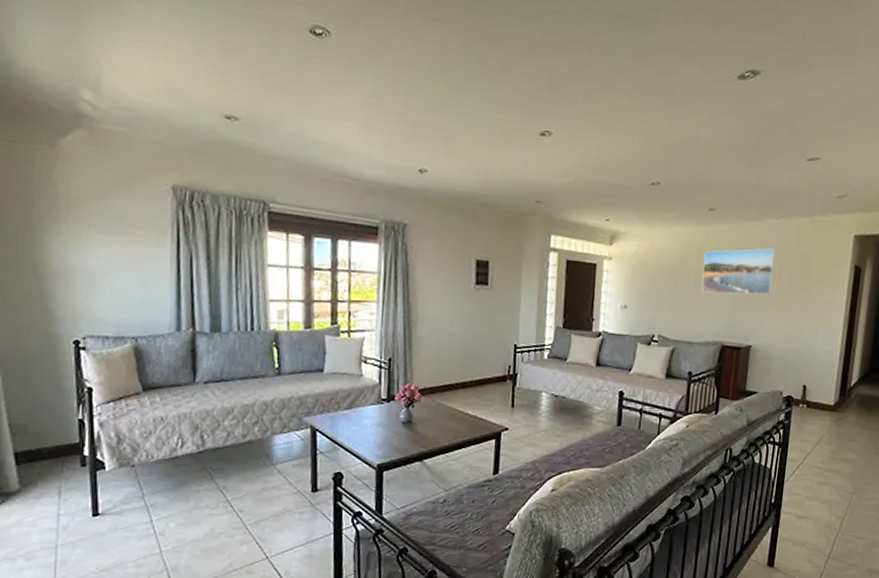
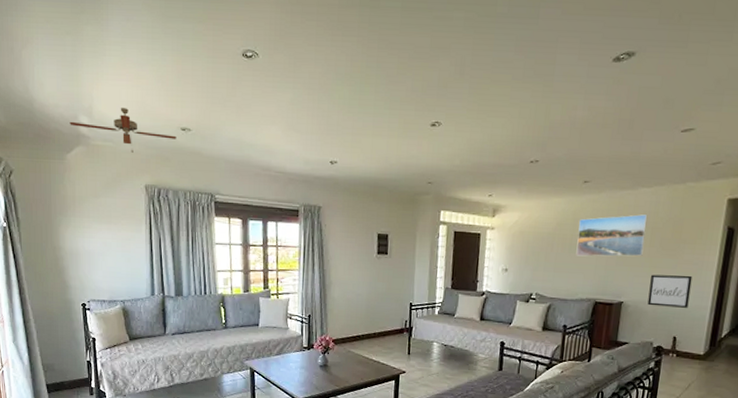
ceiling fan: none [66,83,219,143] -> present [70,108,177,153]
wall art: none [776,315,821,353] -> present [647,274,693,308]

